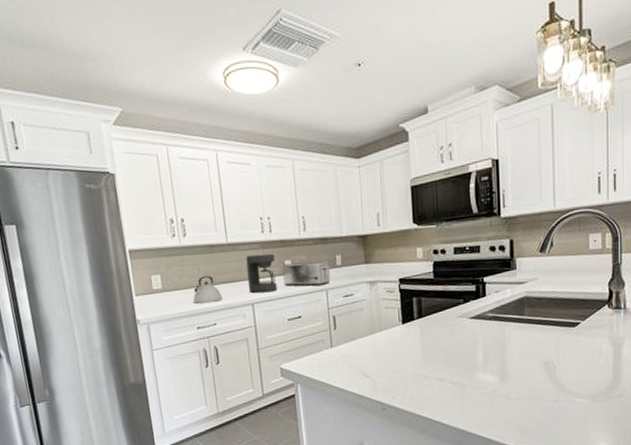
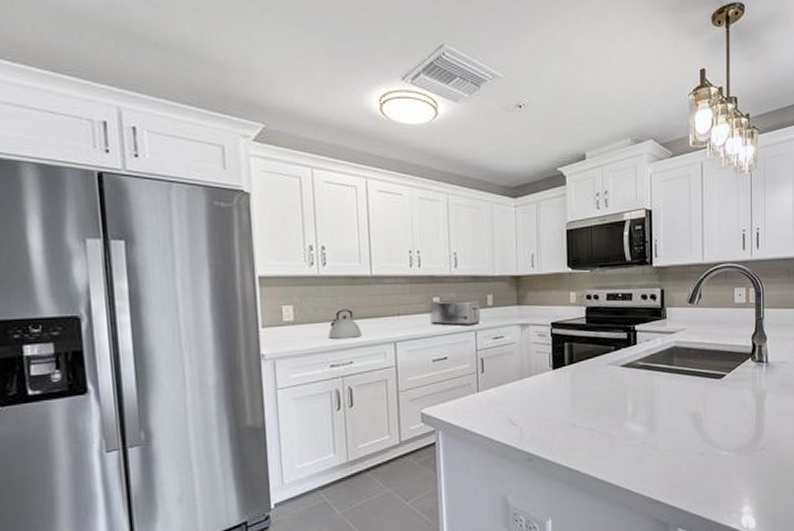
coffee maker: present [246,253,278,294] -> none [391,289,423,331]

